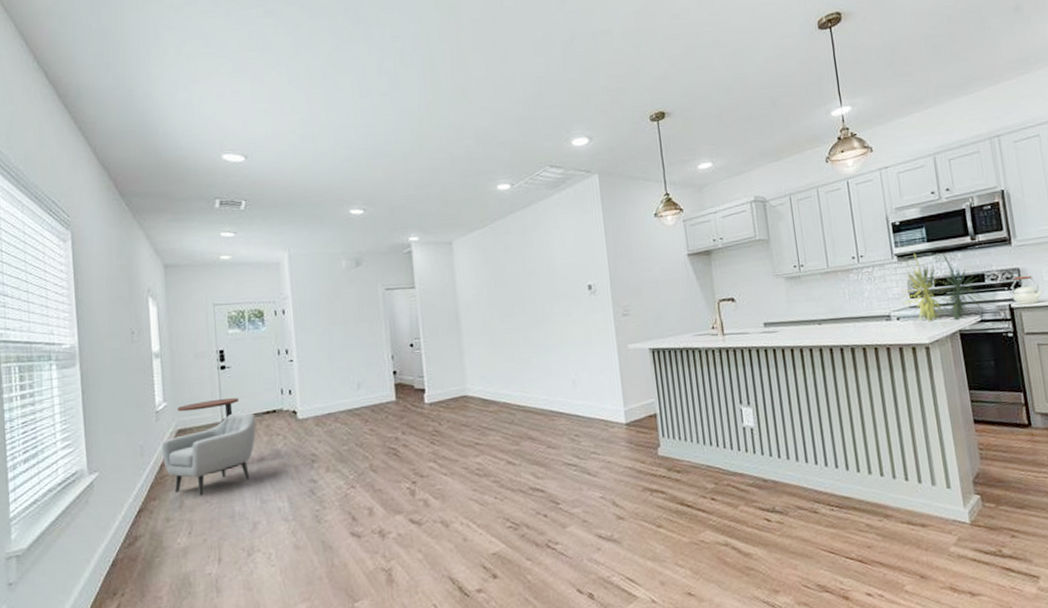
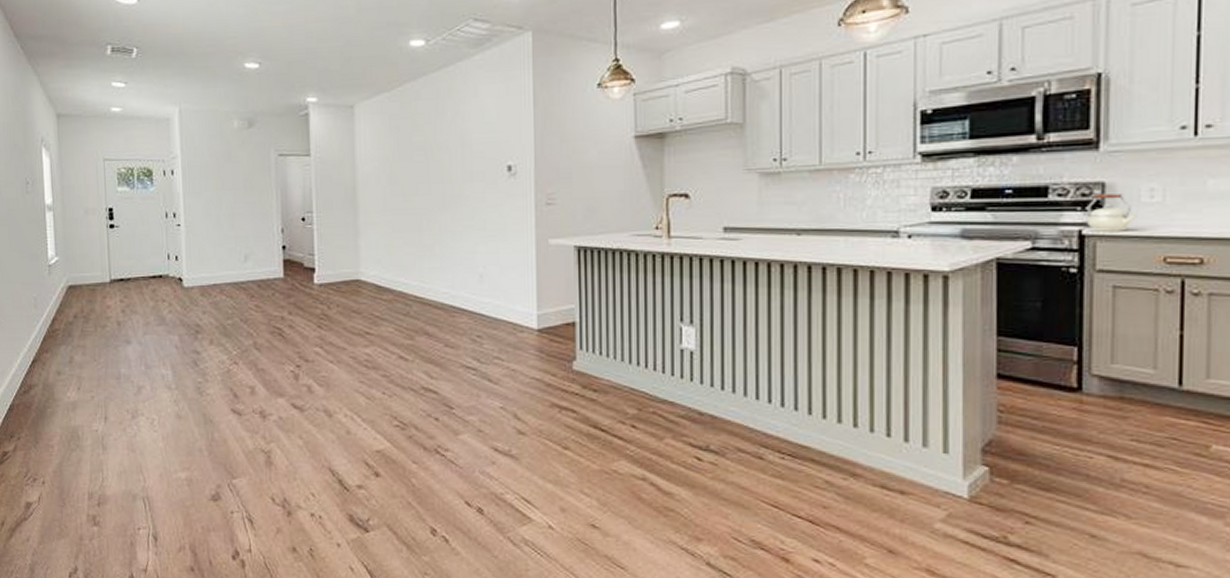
armchair: present [162,412,257,496] -> none [54,274,143,354]
side table: present [177,397,239,473] -> none [68,258,126,333]
plant: present [900,252,986,322] -> none [917,152,1045,245]

